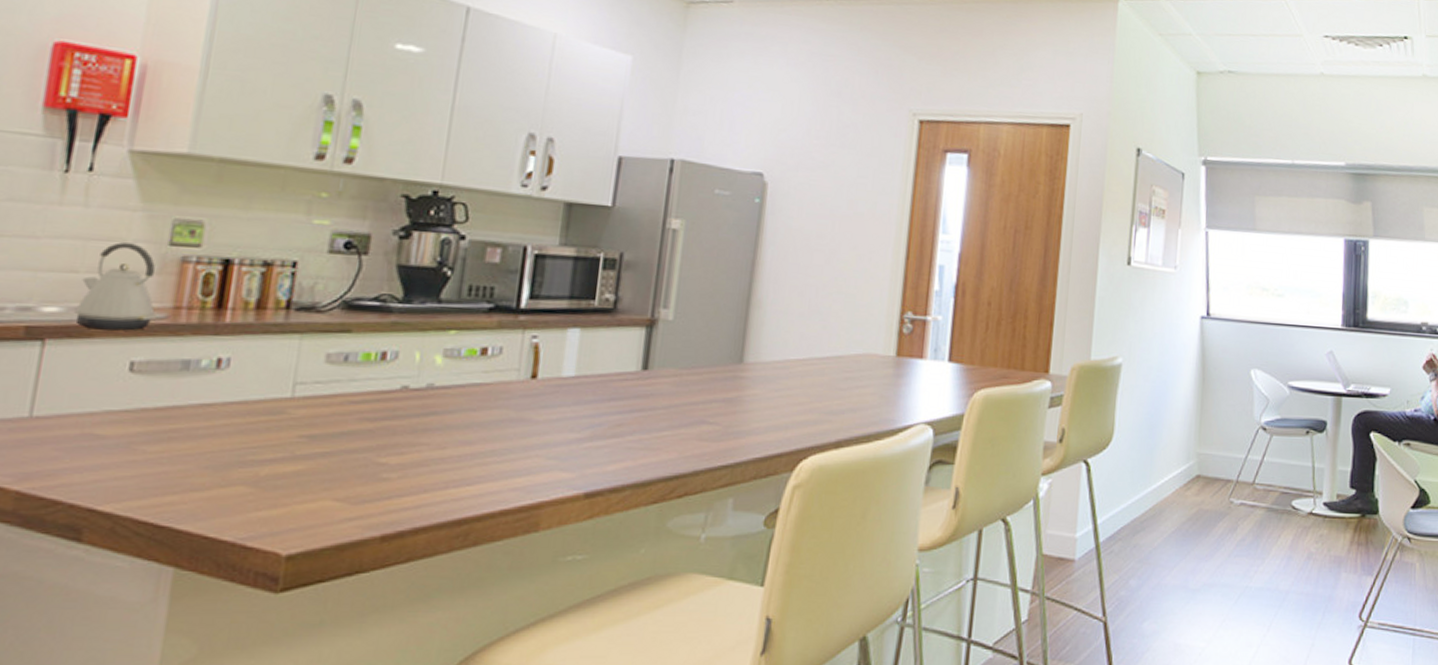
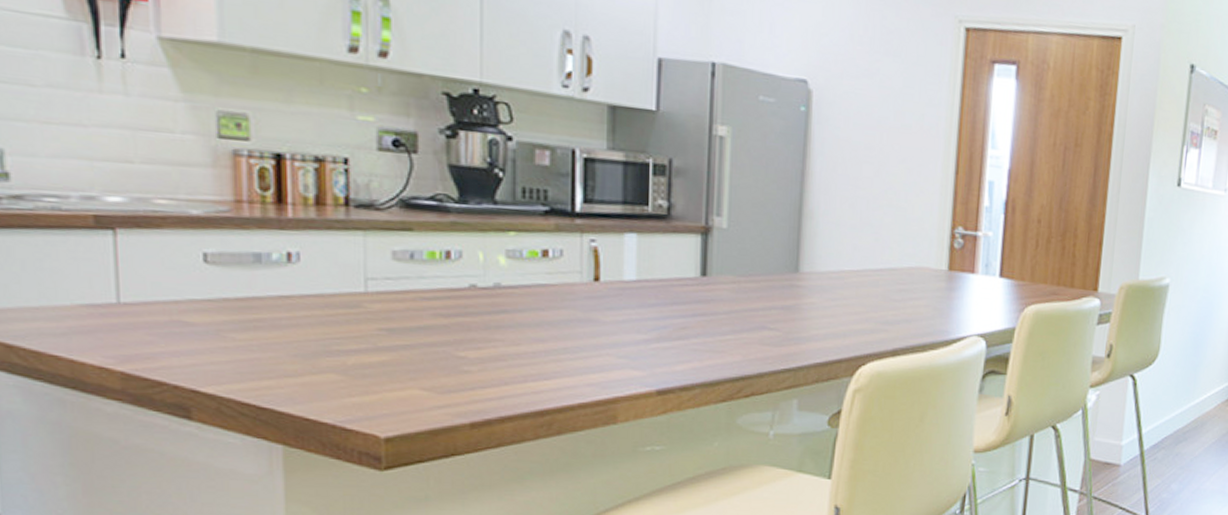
kettle: present [75,242,155,331] -> none [138,133,217,223]

